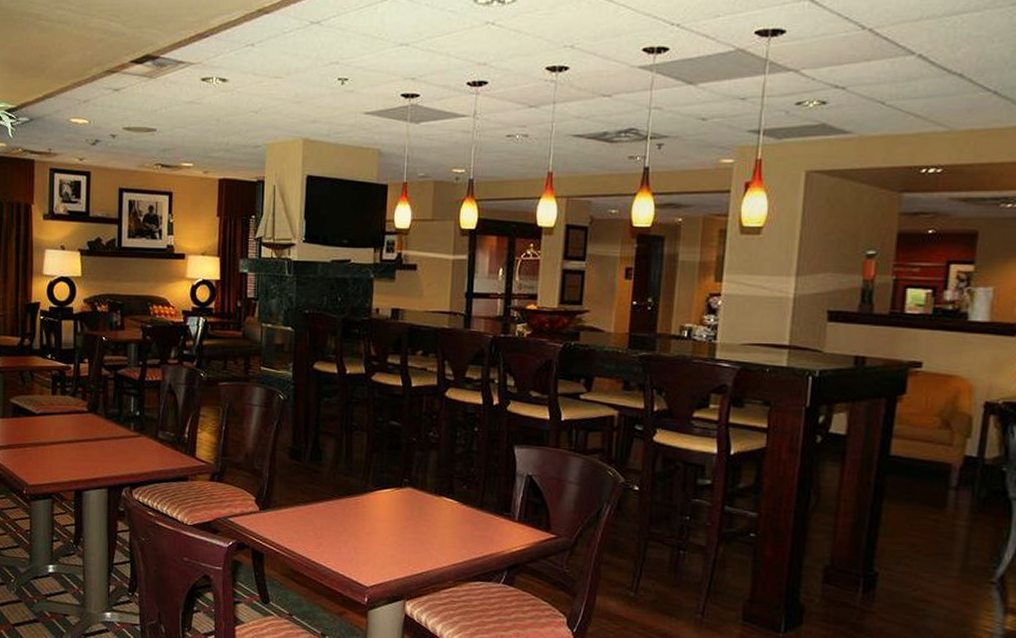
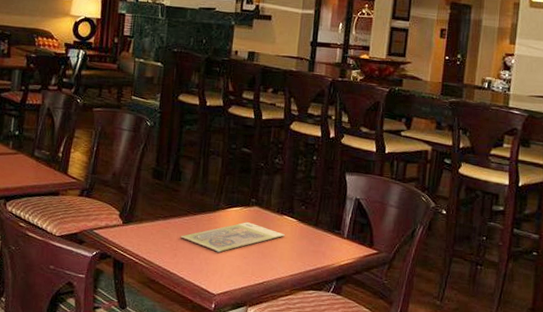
cash: none [324,505,444,540] -> present [180,222,285,253]

